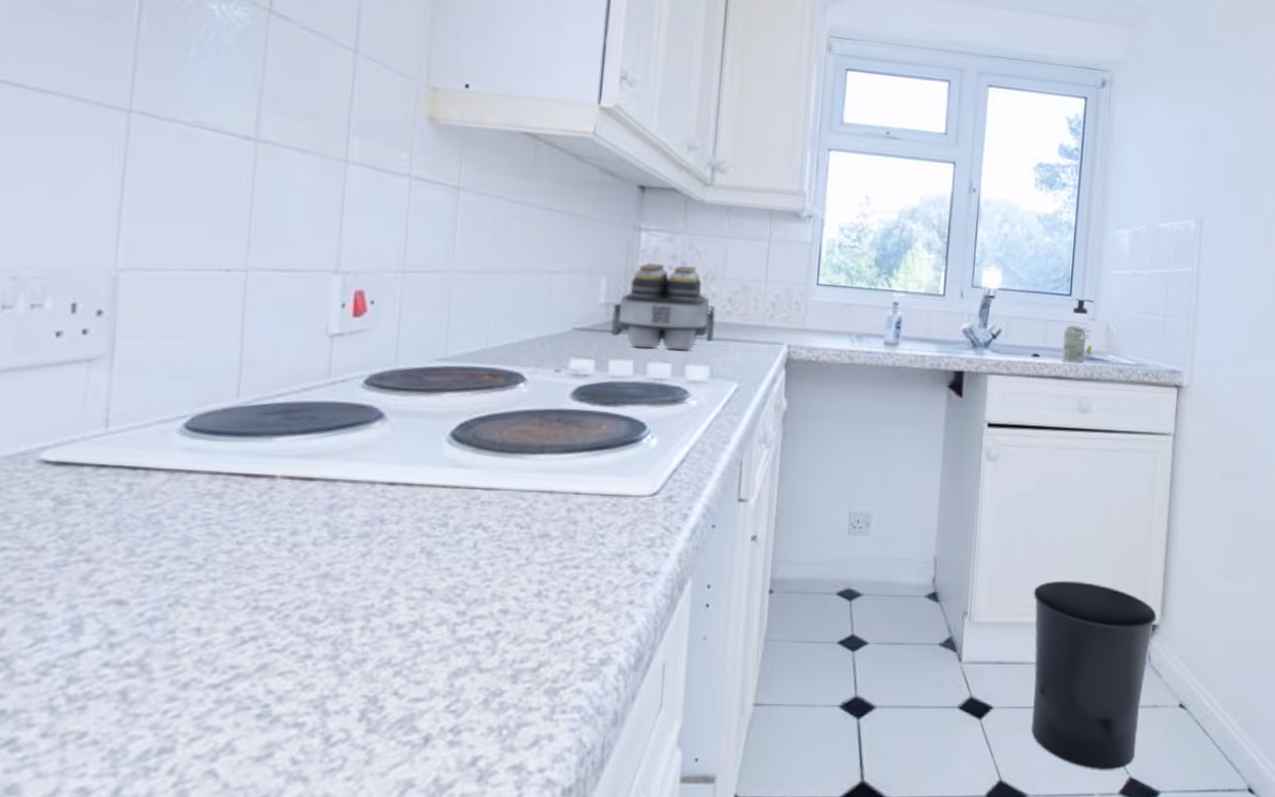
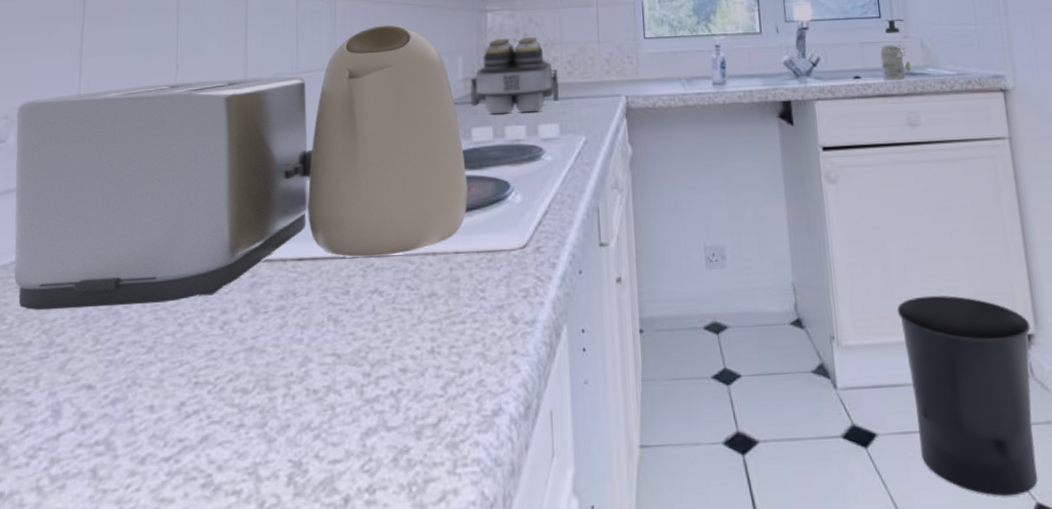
toaster: none [22,260,417,516] -> present [14,76,313,311]
kettle: none [404,229,598,489] -> present [308,25,468,257]

